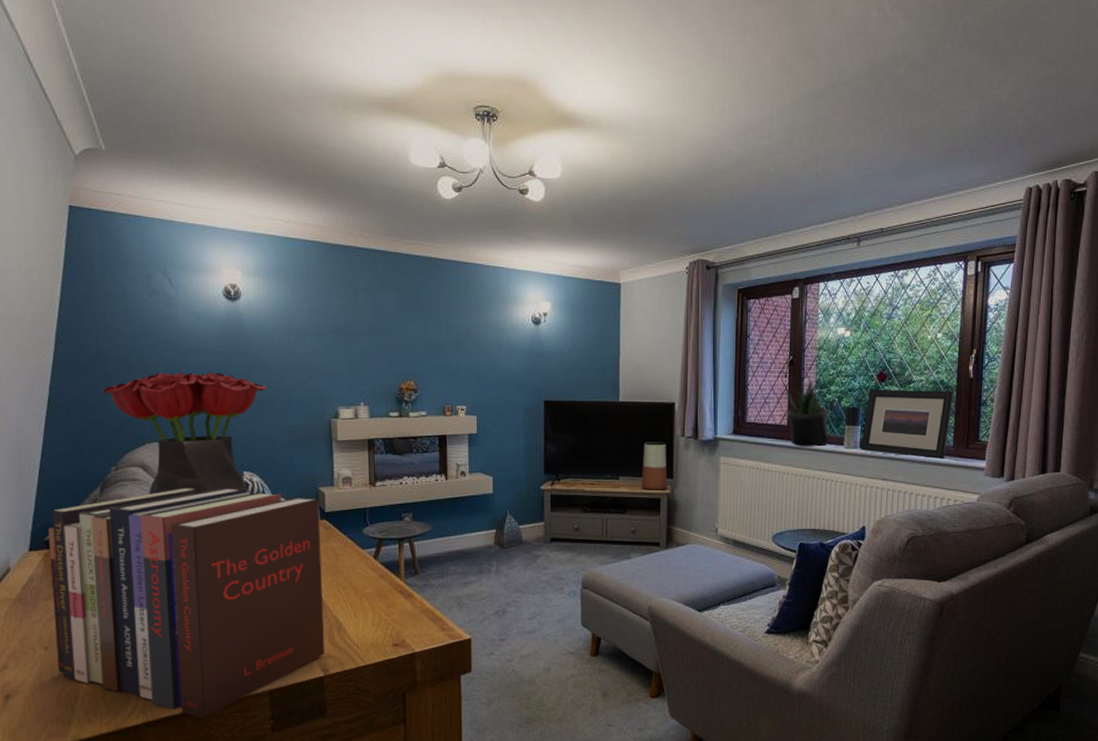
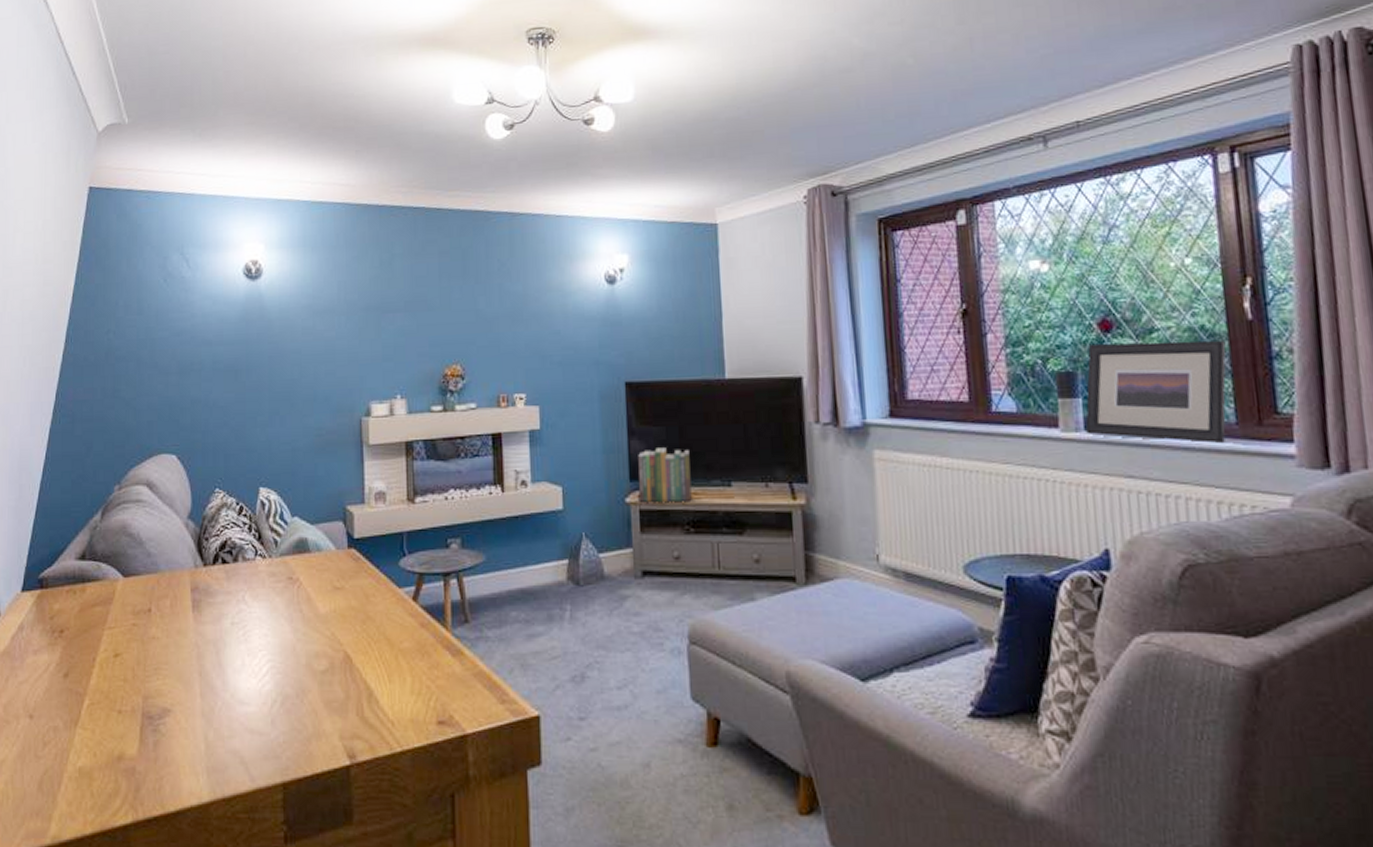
books: present [48,487,325,718] -> none [42,508,352,819]
bouquet: present [103,372,267,495] -> none [111,366,289,519]
books: none [550,450,590,490] -> present [638,447,692,503]
vase: present [642,442,668,490] -> none [762,432,801,501]
planter: present [784,381,829,447] -> none [957,337,1033,432]

